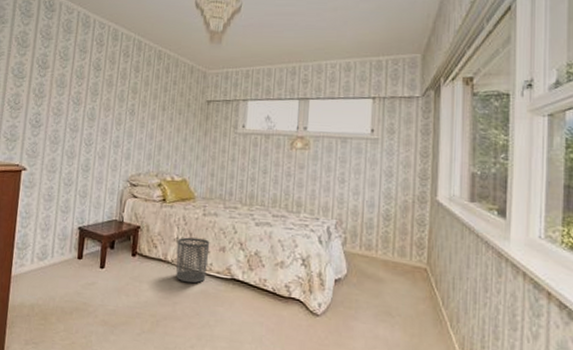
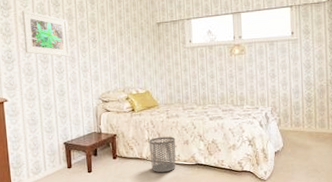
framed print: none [55,71,107,128] -> present [22,10,70,57]

